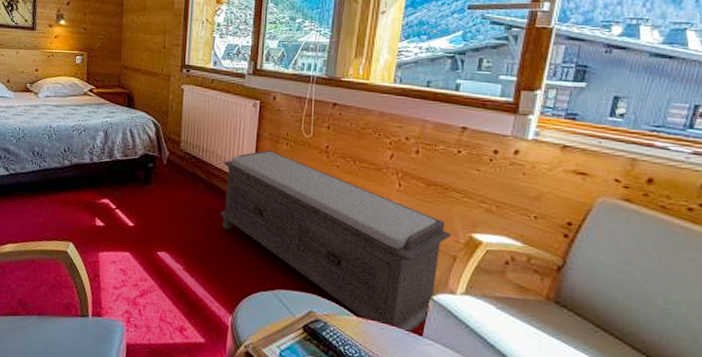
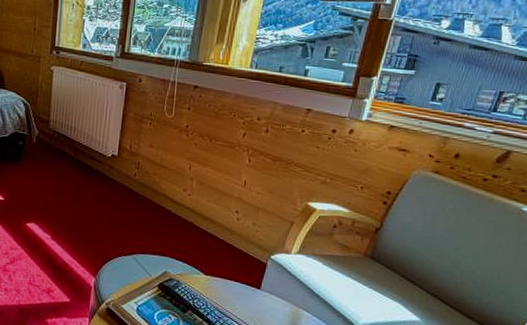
bench: present [220,150,451,335] -> none [86,129,291,288]

